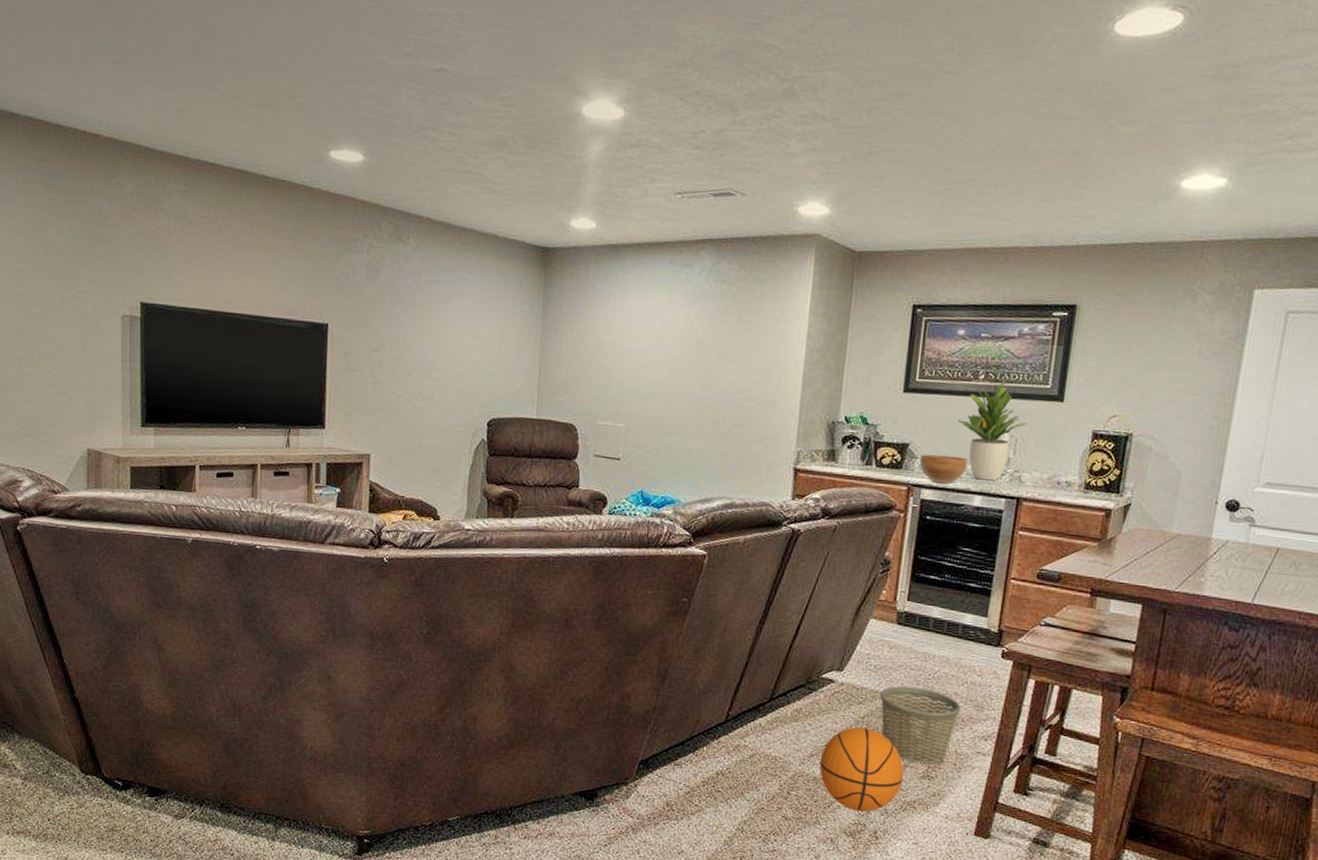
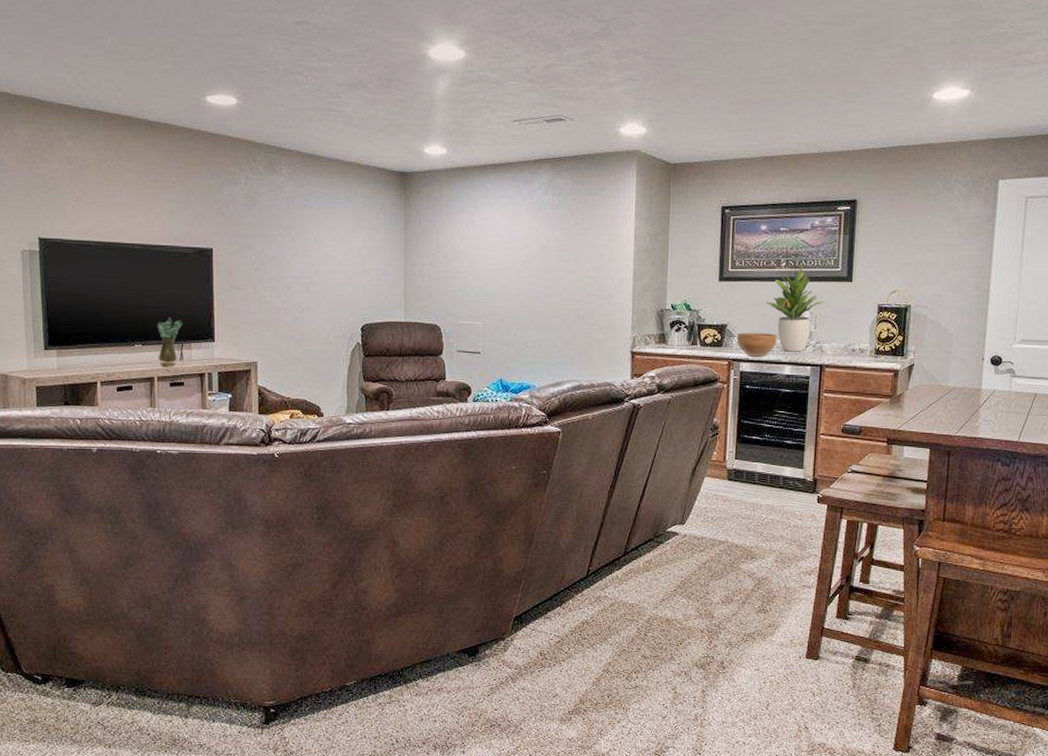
vase: none [263,398,291,455] -> present [157,317,183,368]
basketball: present [819,727,904,812] -> none [670,572,743,646]
basket: present [880,685,962,764] -> none [718,533,788,600]

